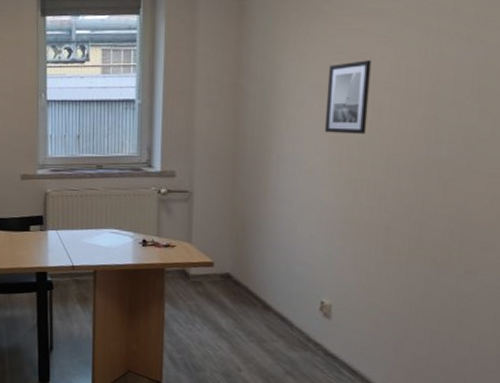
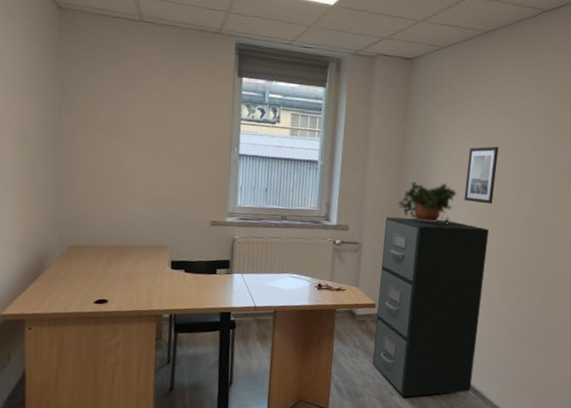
filing cabinet: none [214,158,362,374] -> present [373,217,489,397]
potted plant: none [236,112,314,164] -> present [398,181,456,225]

